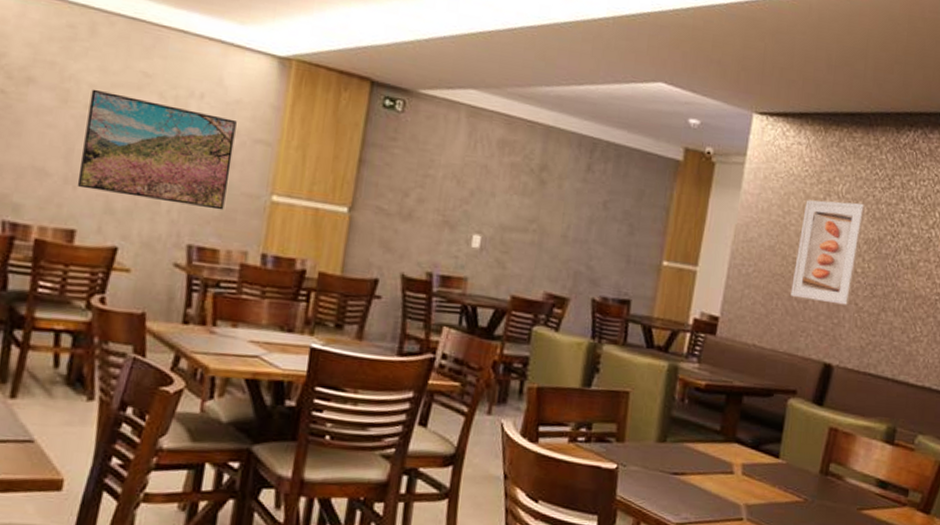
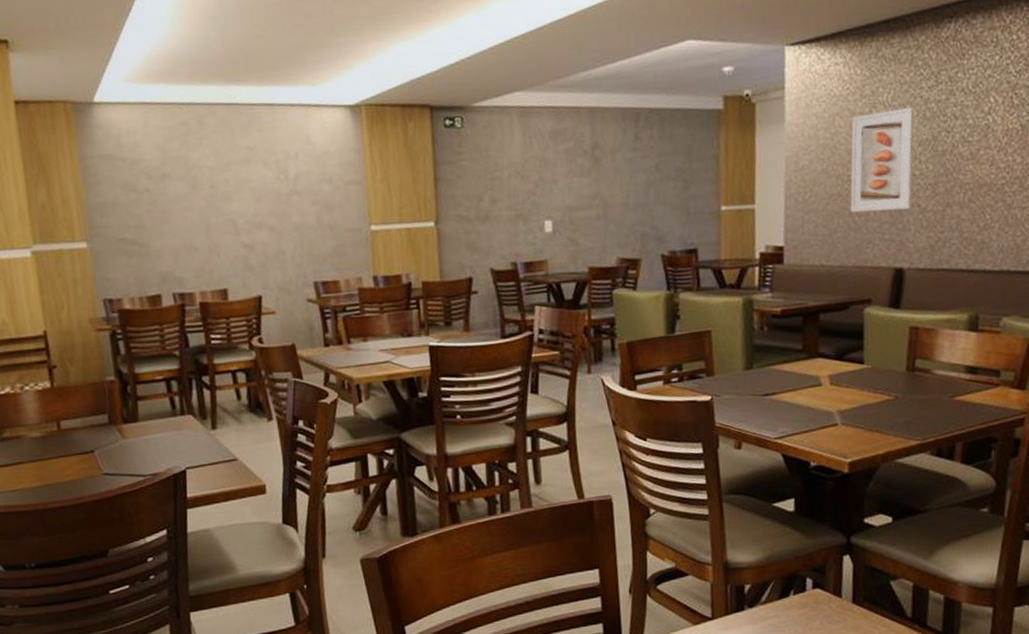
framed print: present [77,89,237,211] -> none [212,169,335,254]

